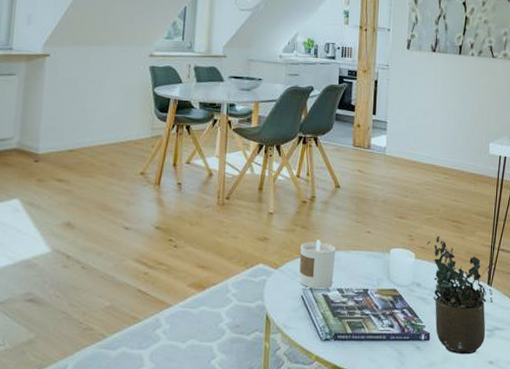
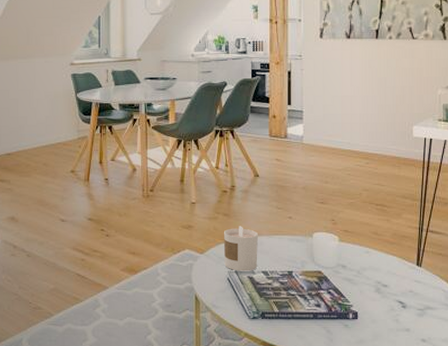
potted plant: present [427,234,495,355] -> none [351,218,424,333]

